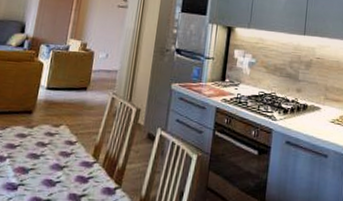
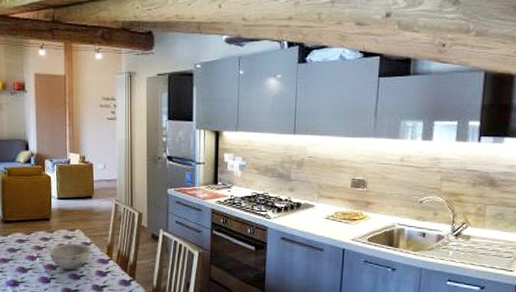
bowl: none [23,141,76,175] -> present [48,243,91,270]

